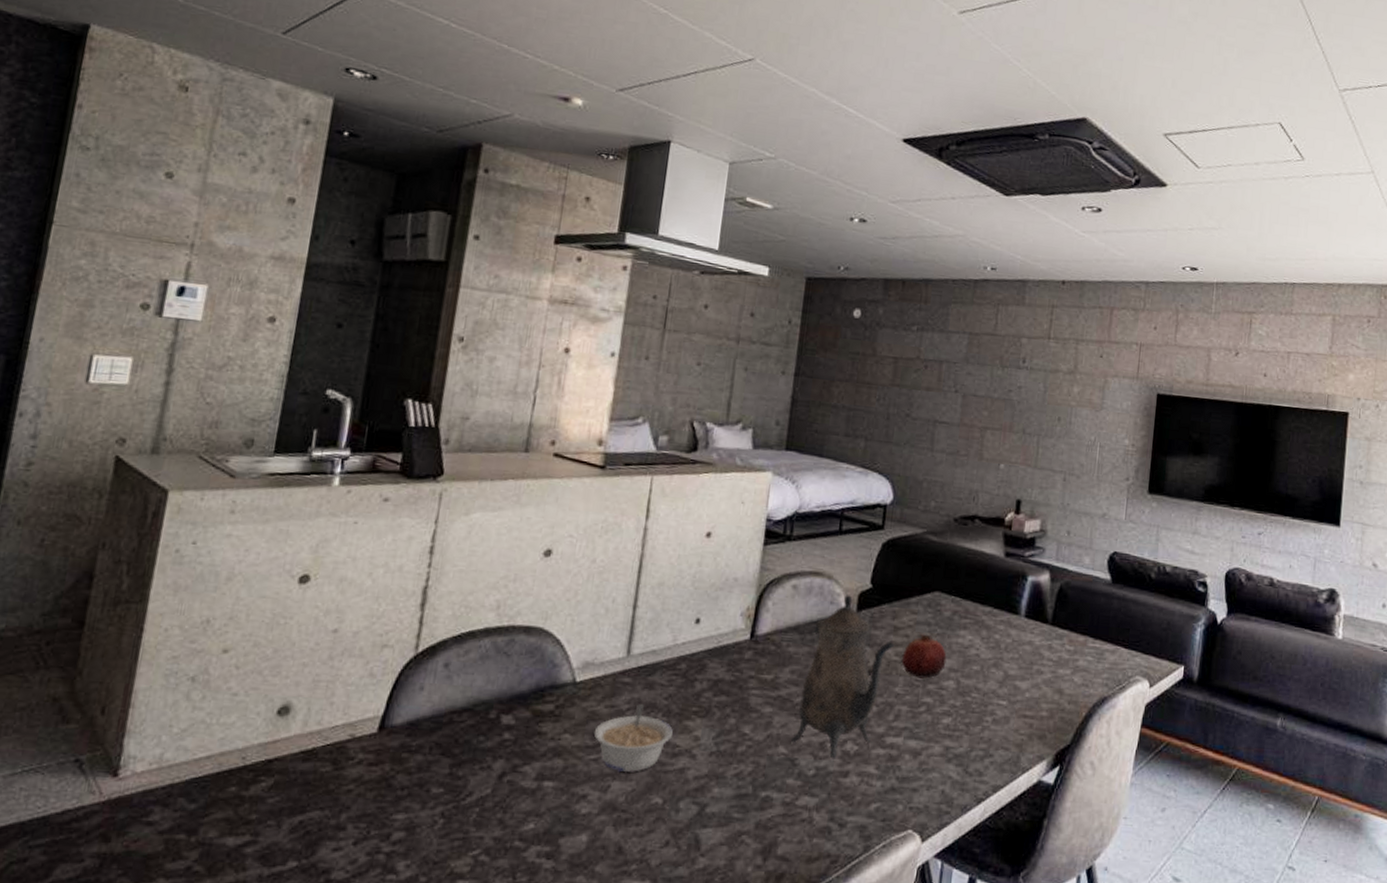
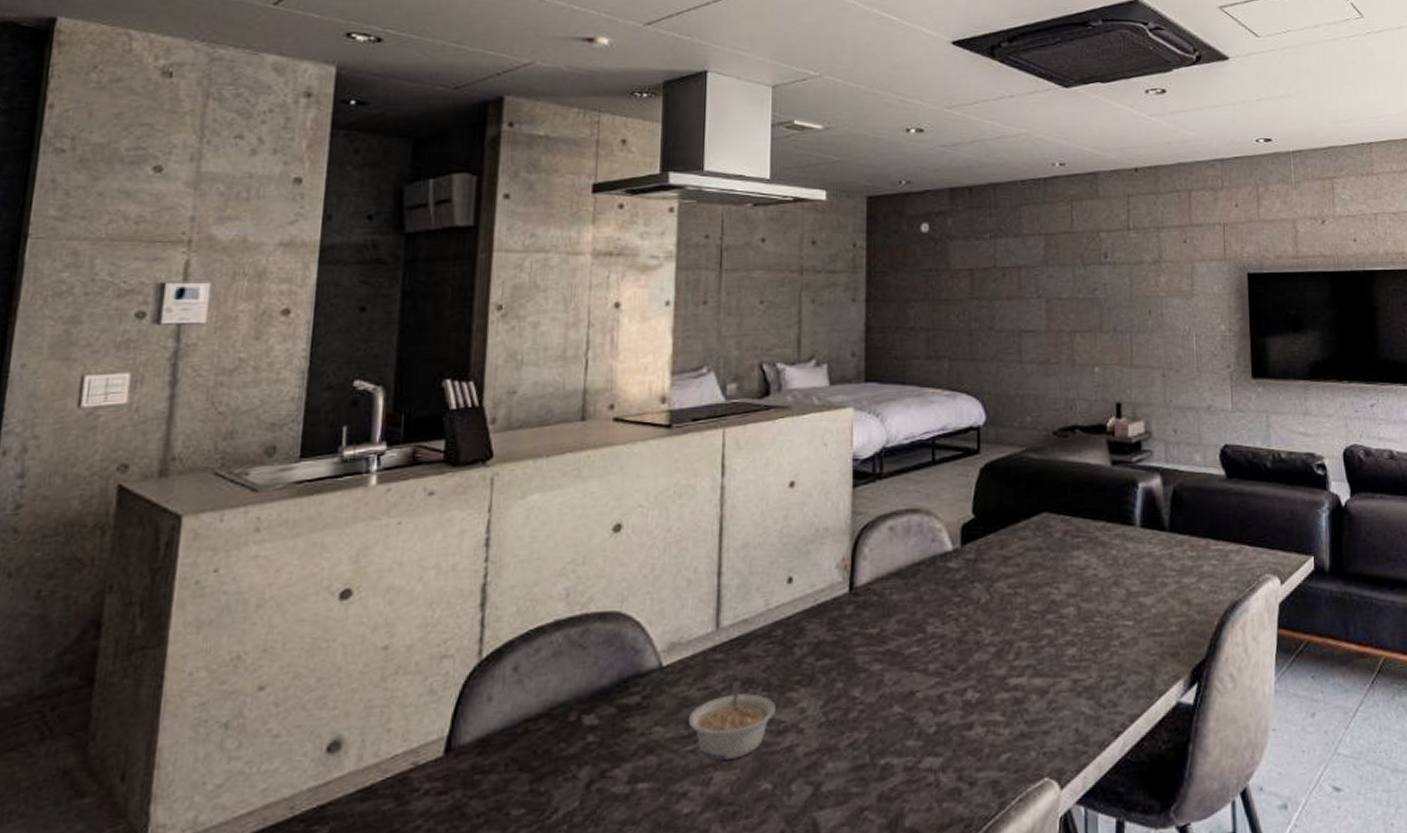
teapot: present [791,595,895,759] -> none [907,529,1006,712]
fruit: present [901,633,947,679] -> none [1015,560,1063,610]

